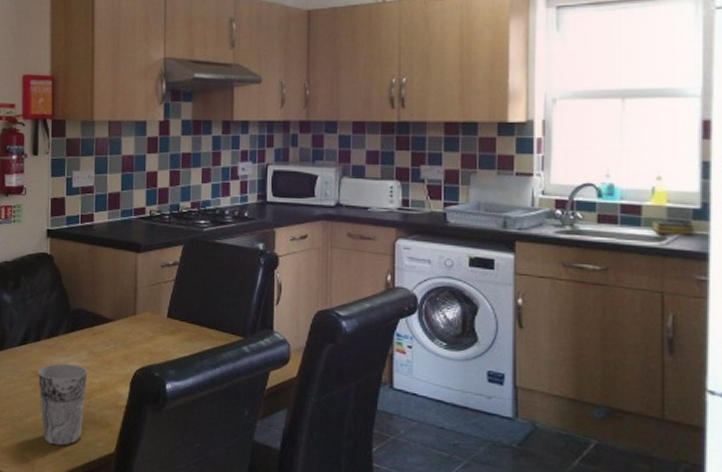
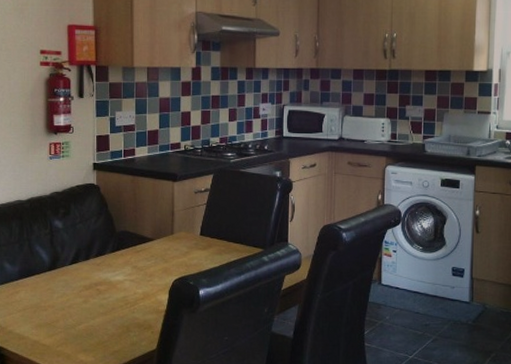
cup: present [38,363,88,446] -> none [88,278,132,347]

